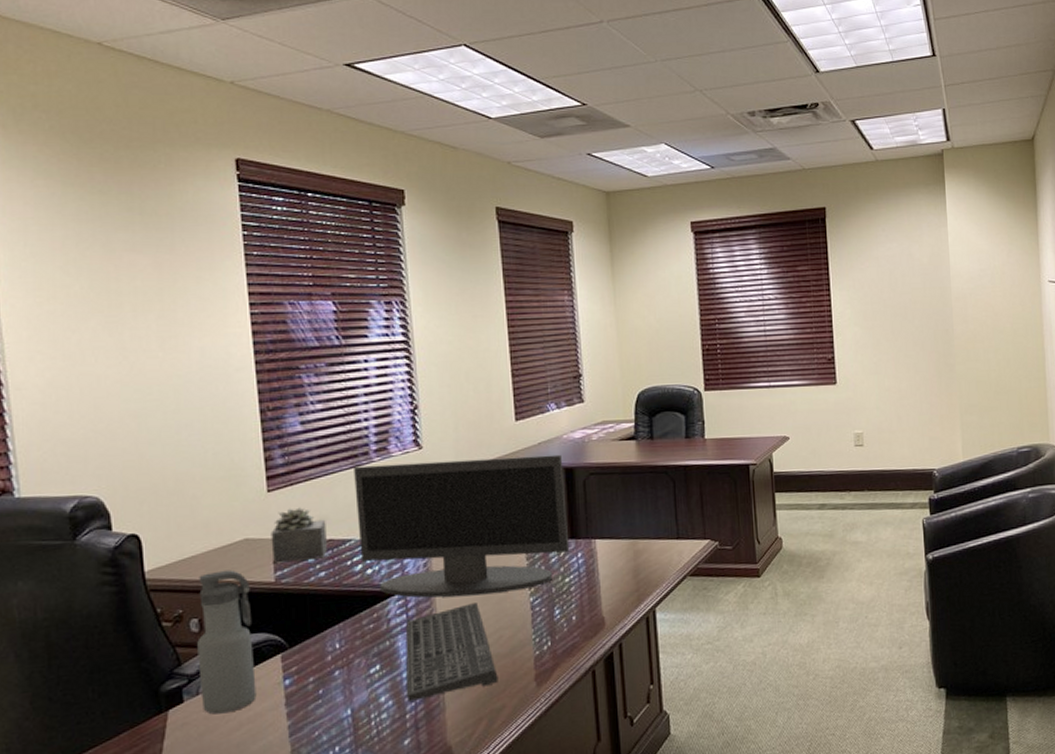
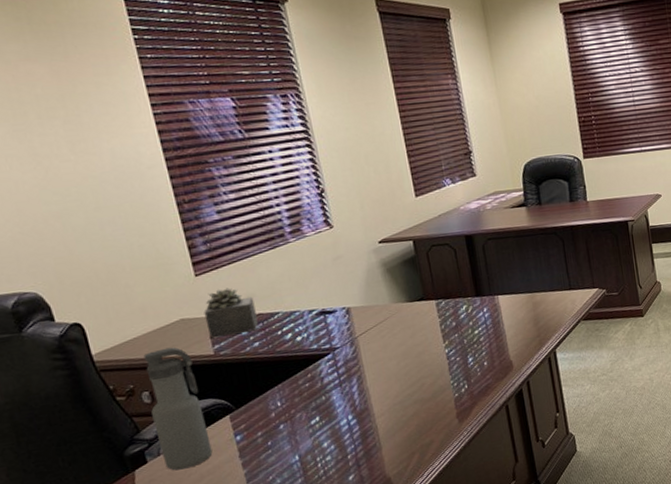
monitor: present [354,454,570,598] -> none [272,224,476,358]
keyboard: present [405,603,498,701] -> none [338,358,425,445]

